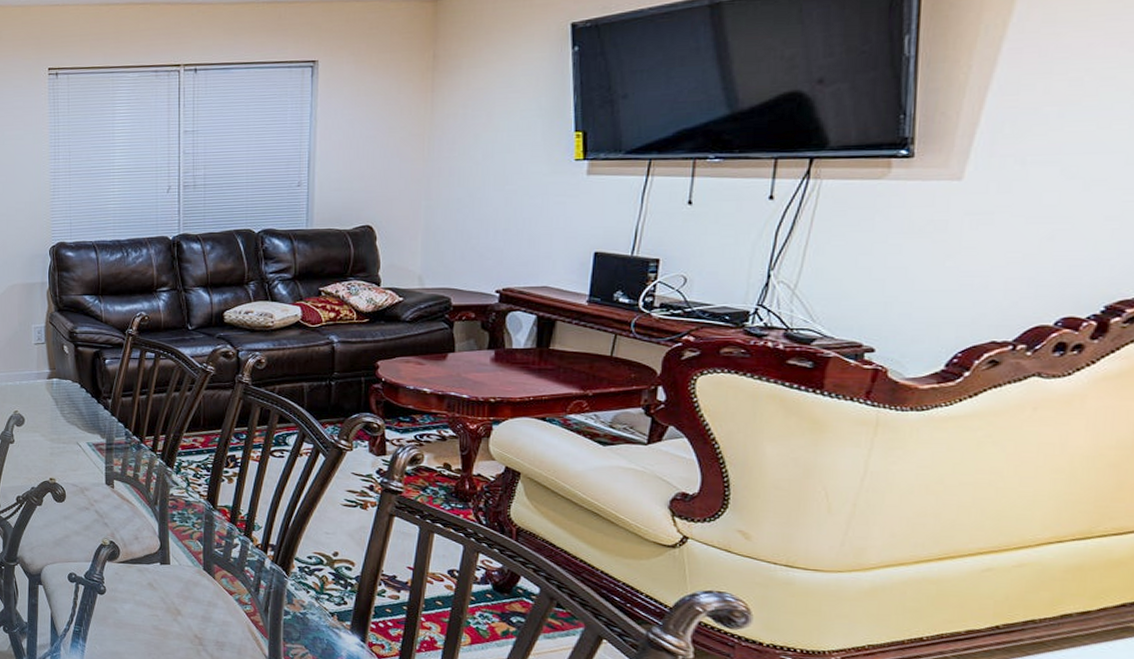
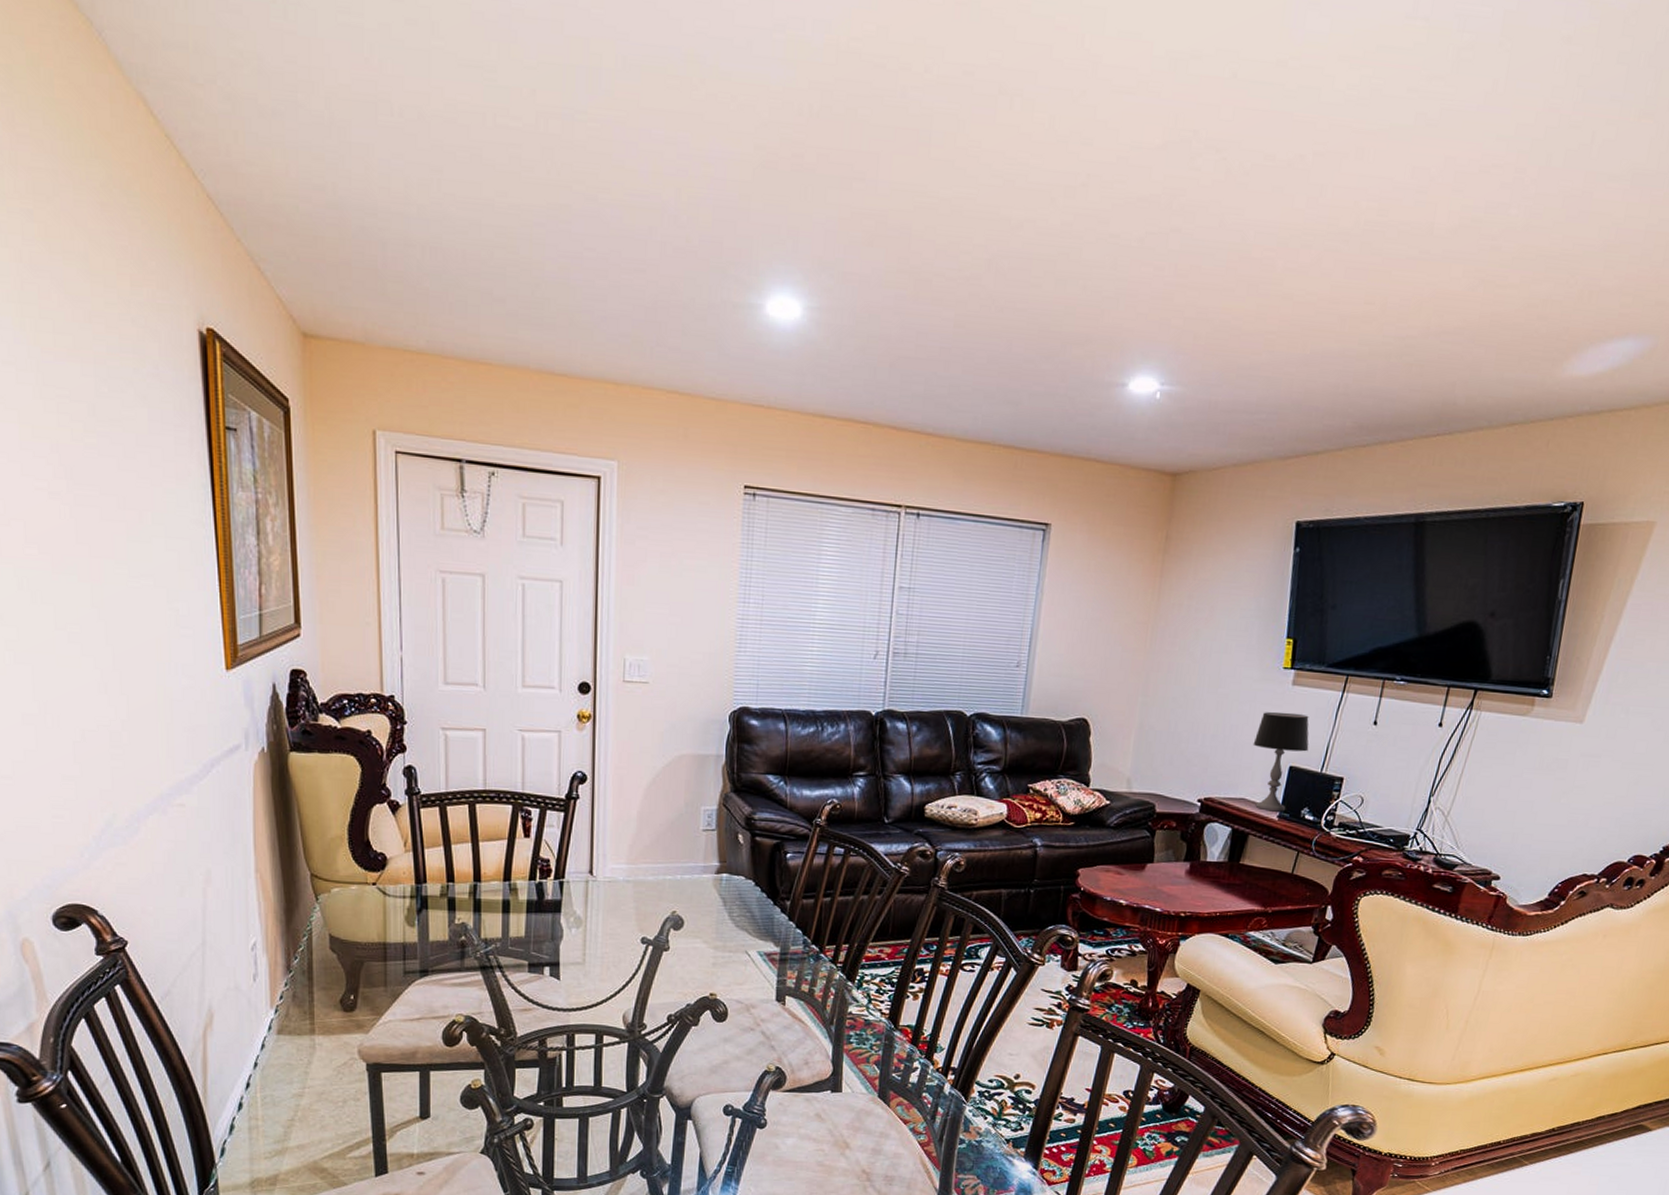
table lamp: none [550,202,614,297] -> present [1253,712,1309,812]

